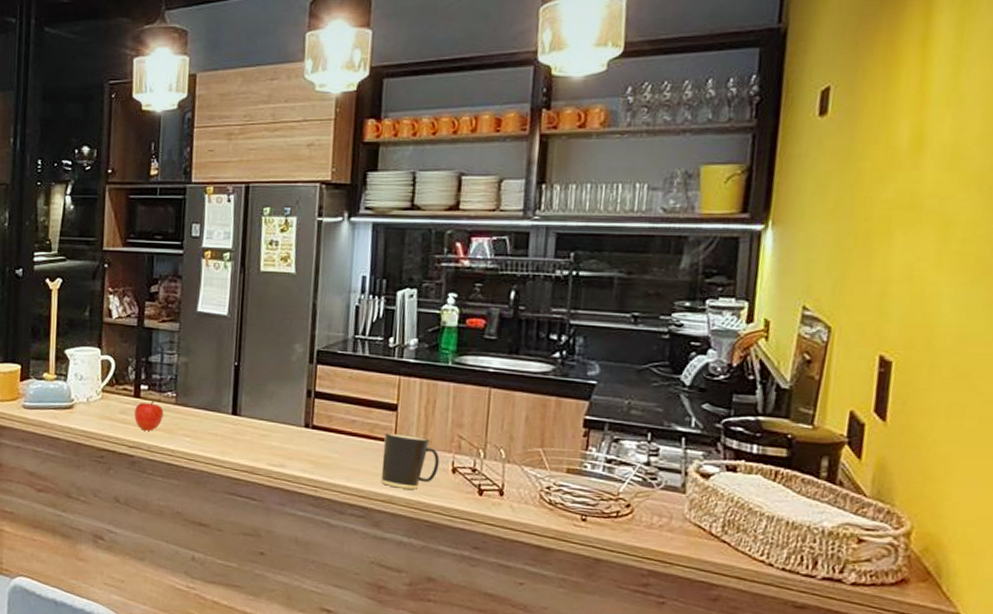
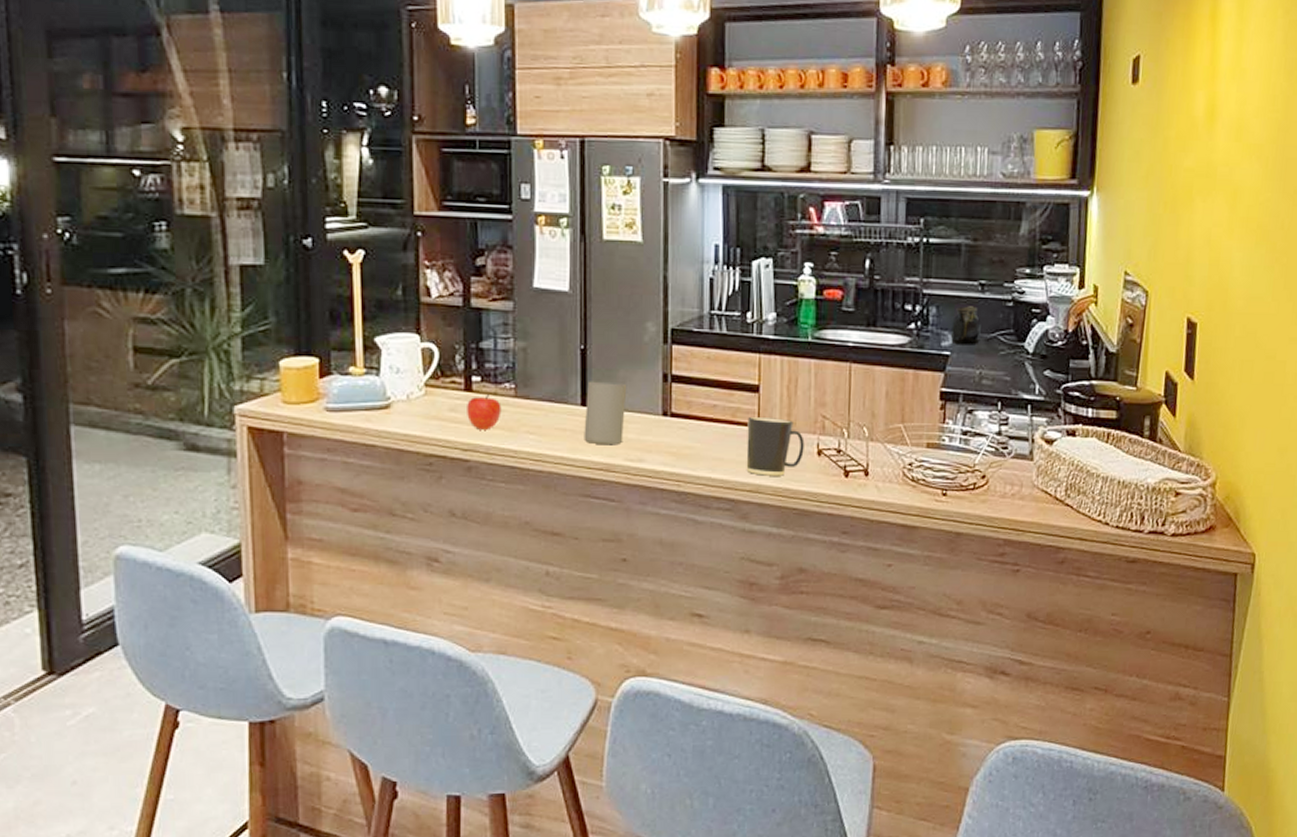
cup: none [232,393,274,451] -> present [584,381,627,446]
jar: none [598,337,633,376] -> present [951,306,981,345]

